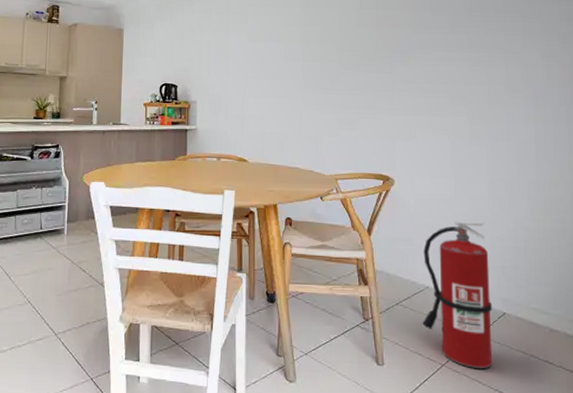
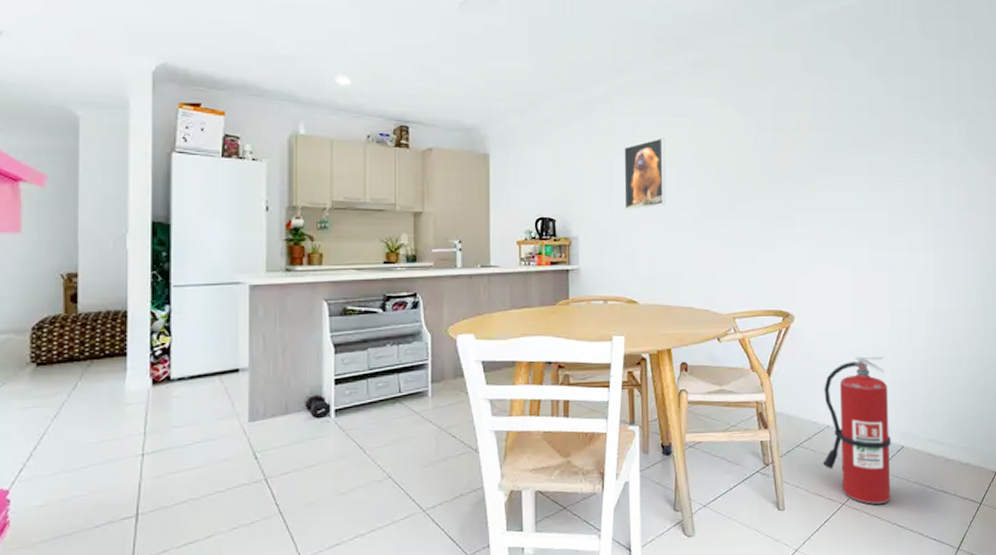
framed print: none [238,16,275,79] -> present [624,137,666,210]

